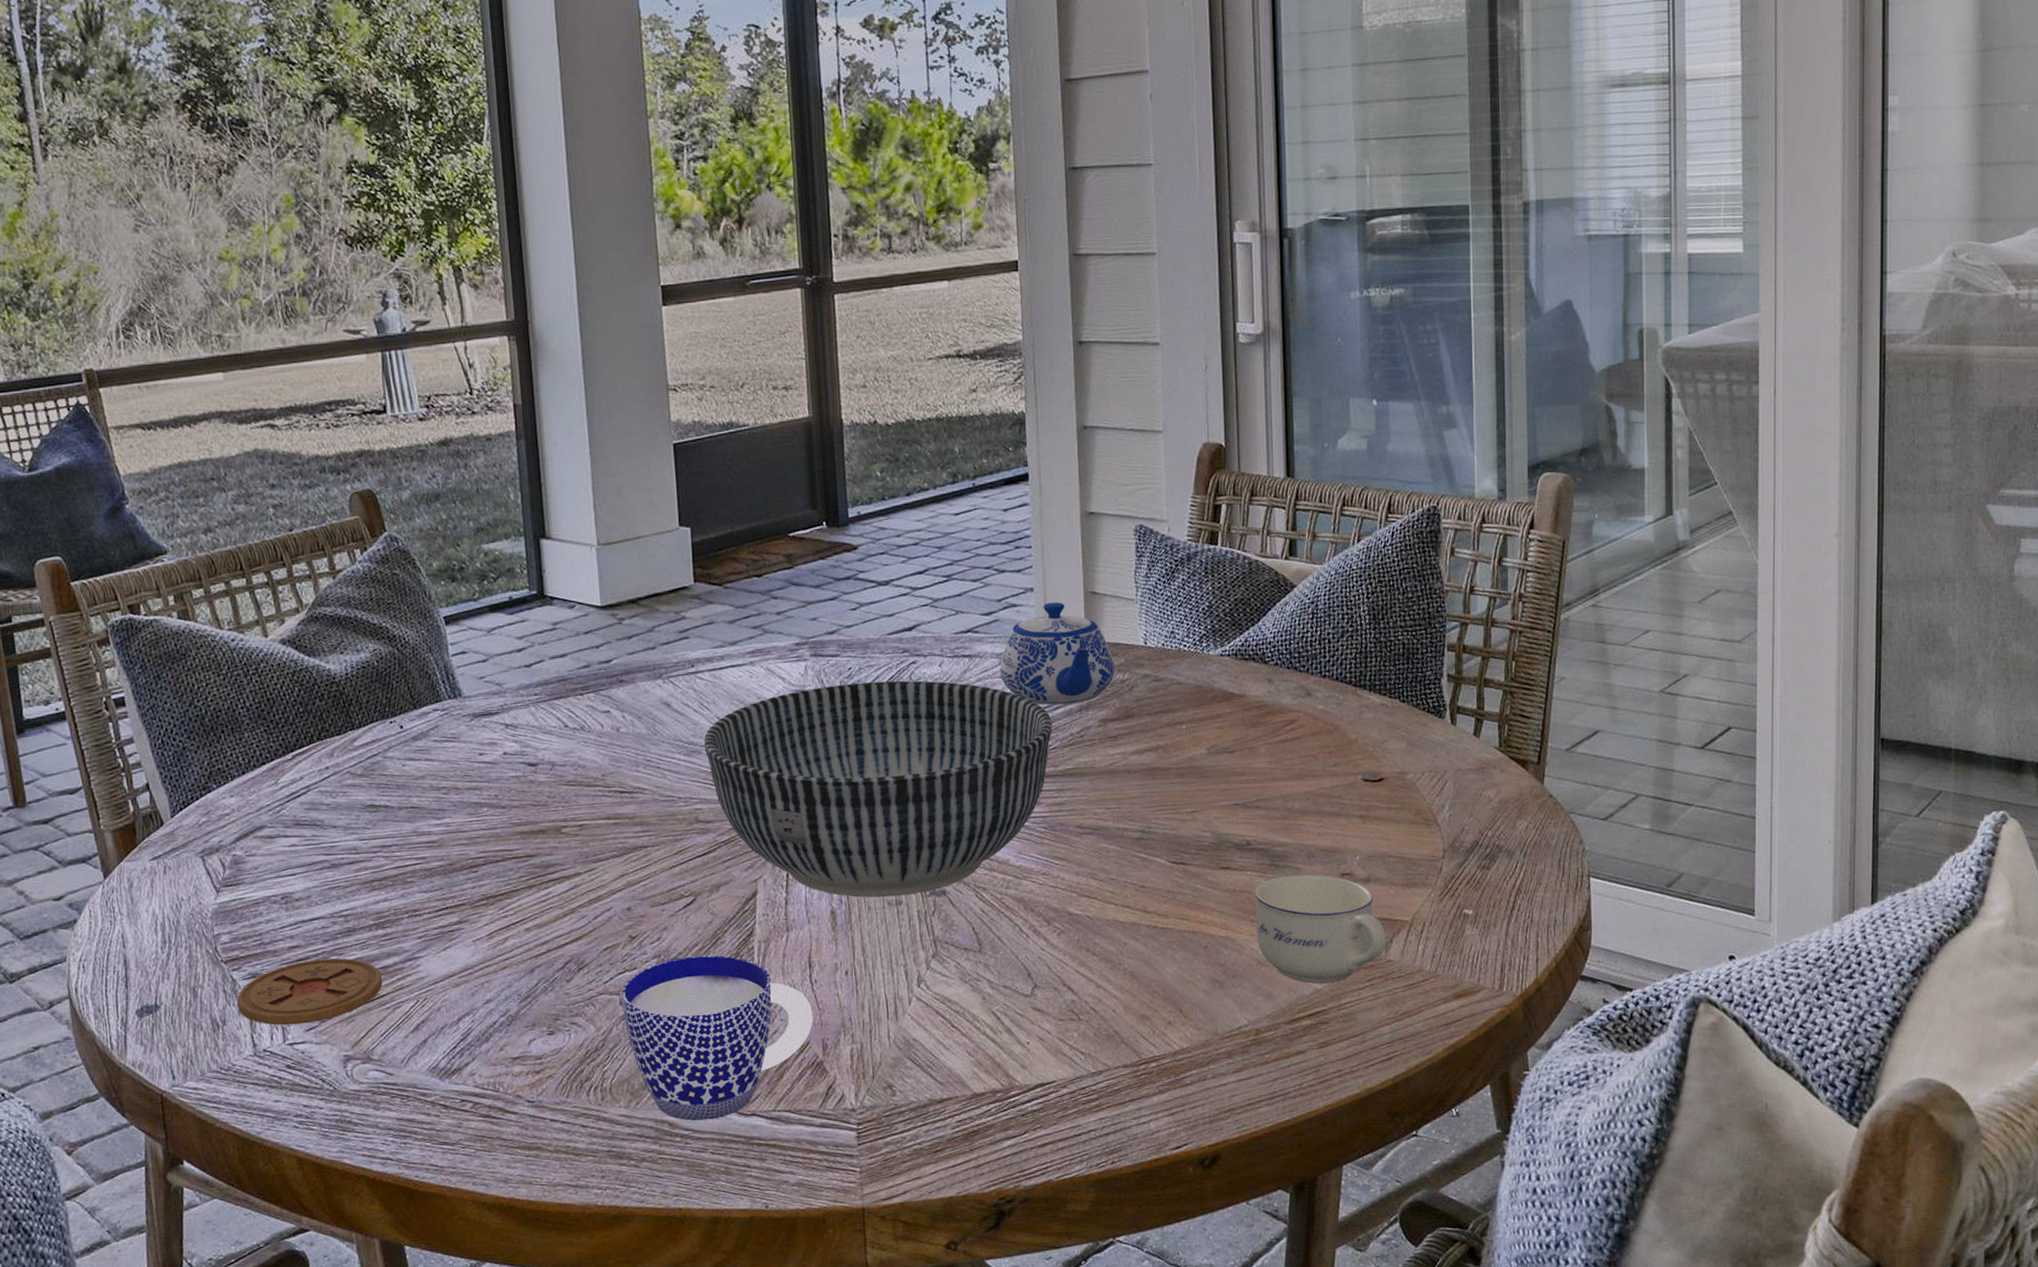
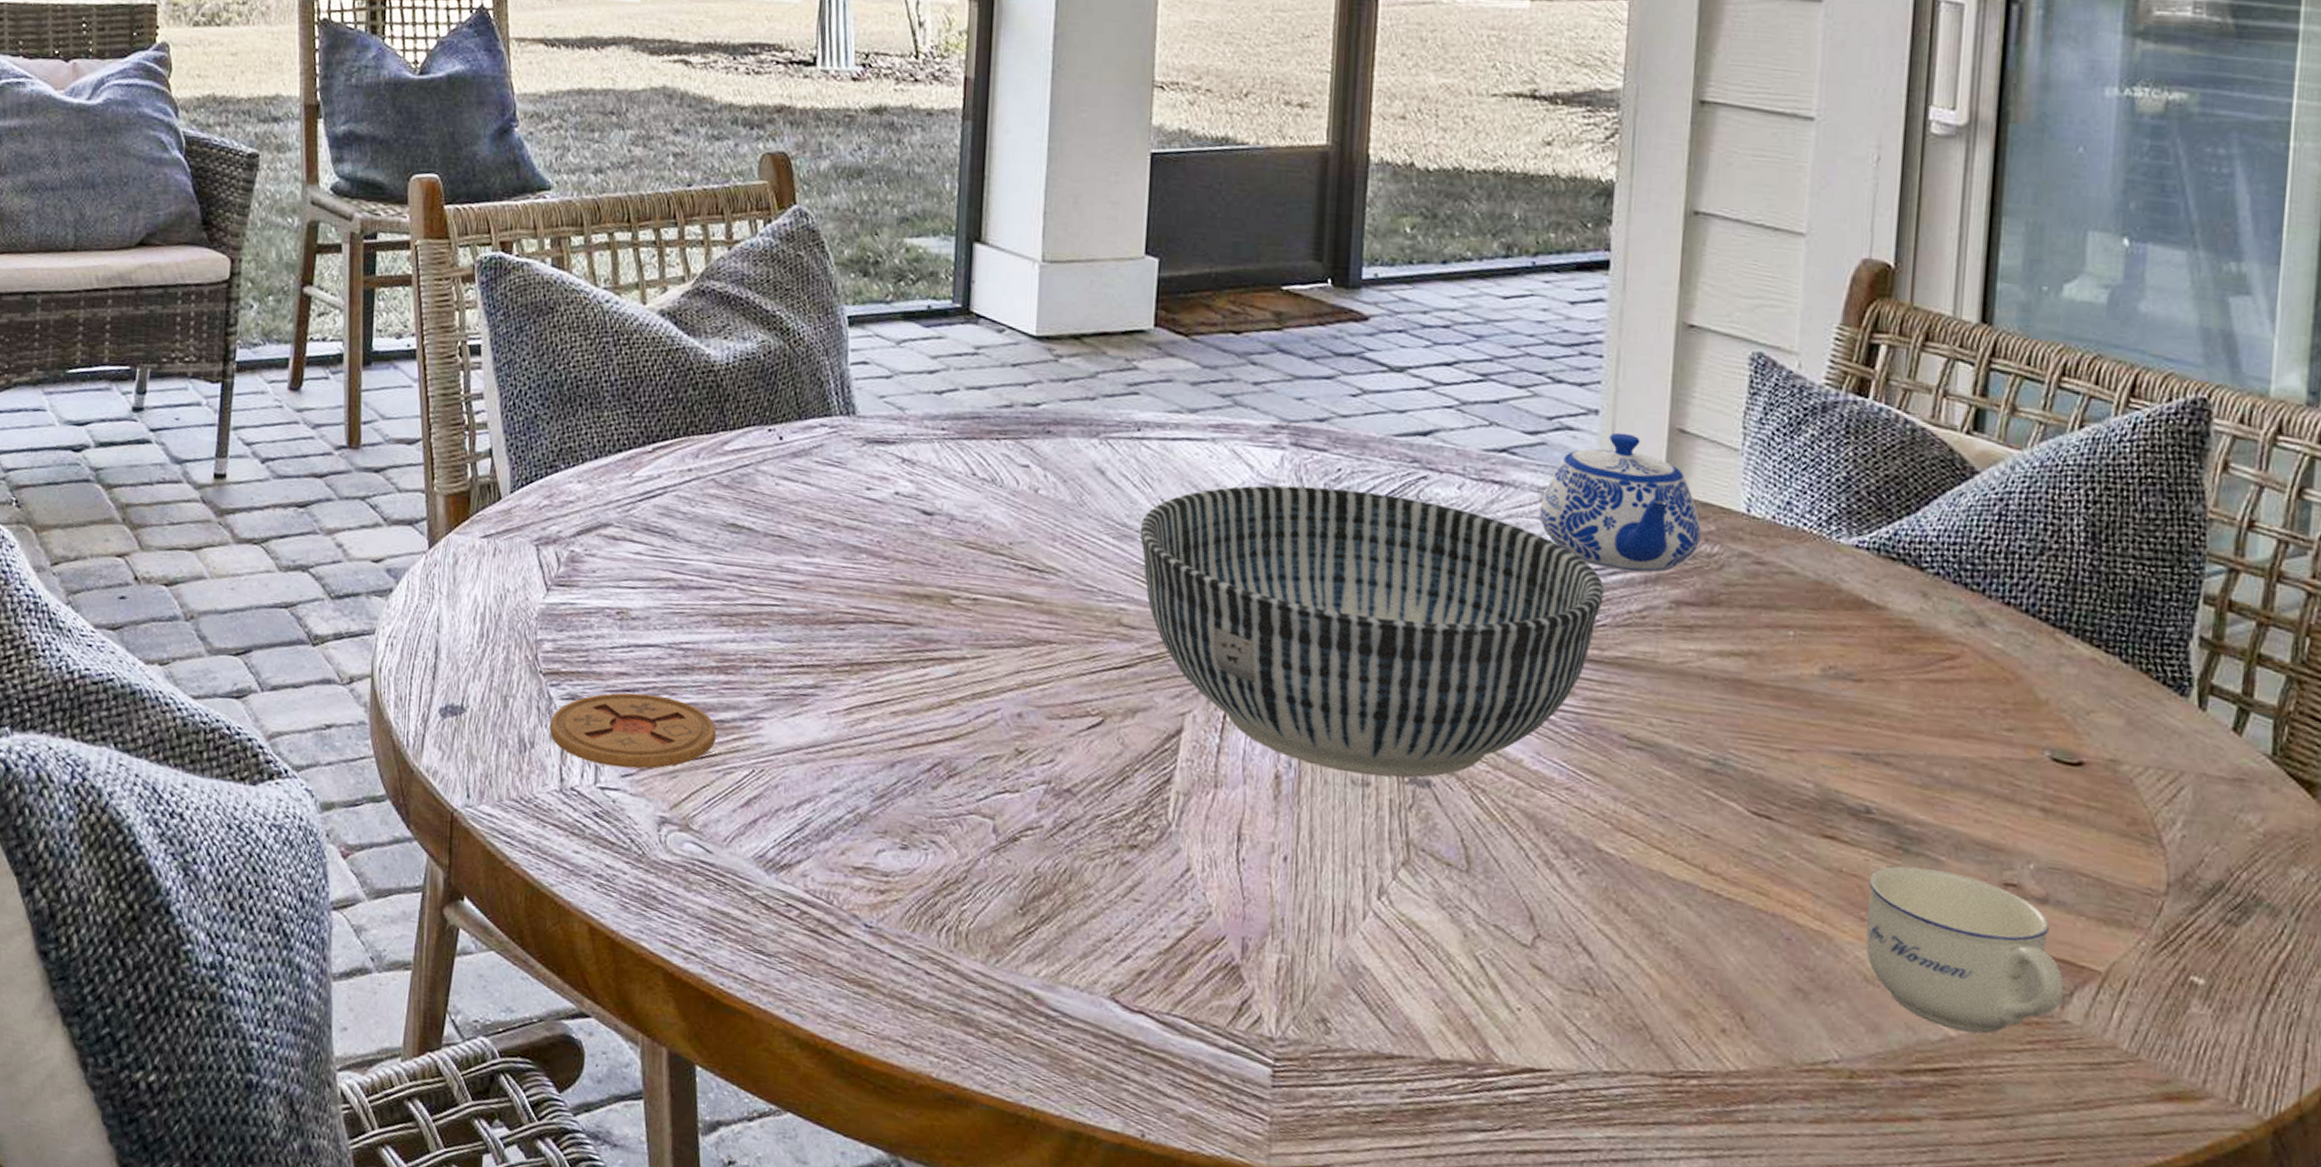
cup: present [621,955,814,1121] -> none [995,790,1235,1006]

